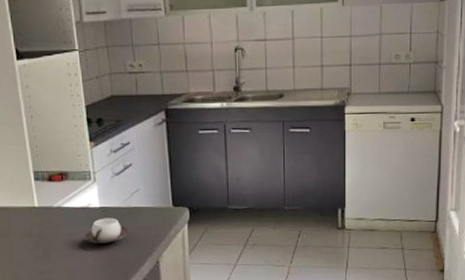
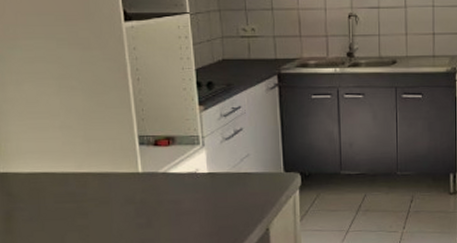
cup: present [83,217,129,244] -> none [189,183,238,211]

